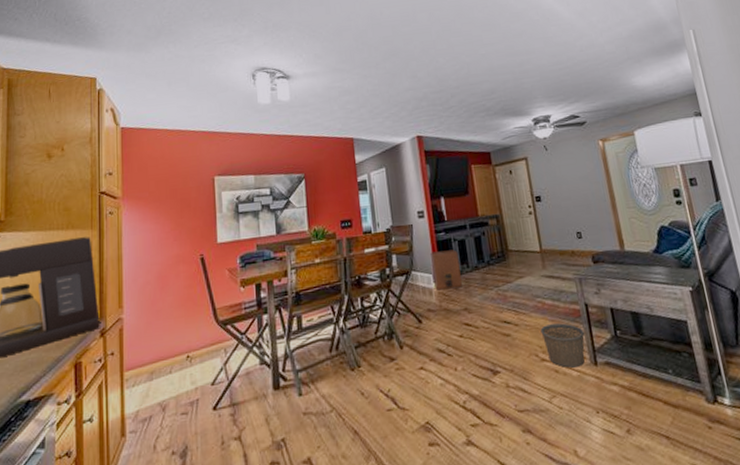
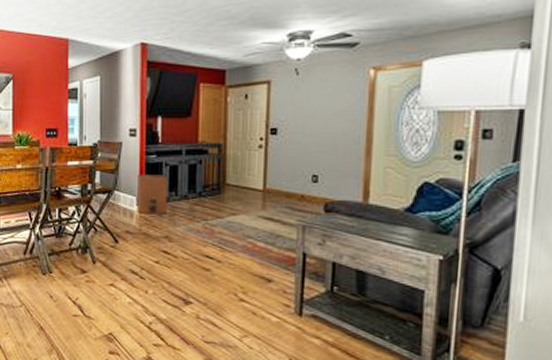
basket: present [540,323,585,368] -> none [245,267,295,314]

